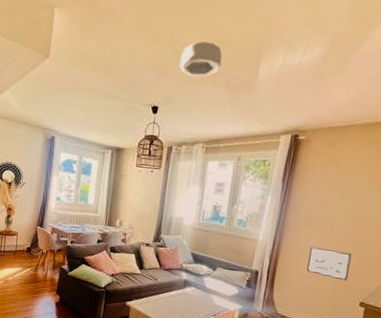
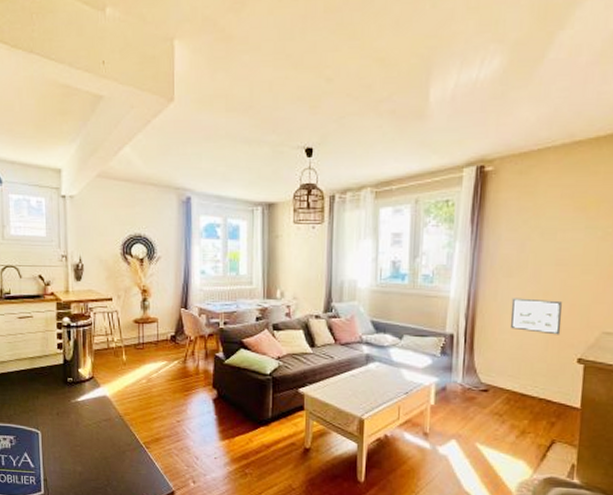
ceiling light: present [179,42,222,77] -> none [332,64,384,108]

